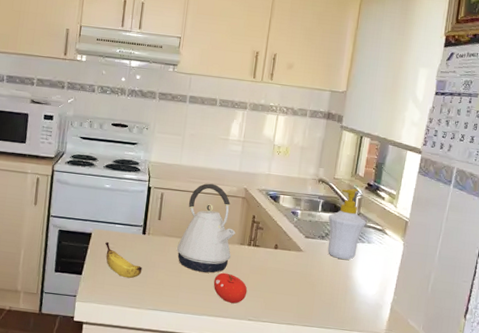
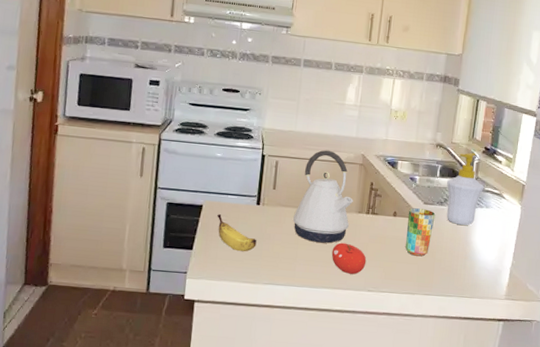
cup: none [286,241,317,289] -> present [405,208,436,257]

